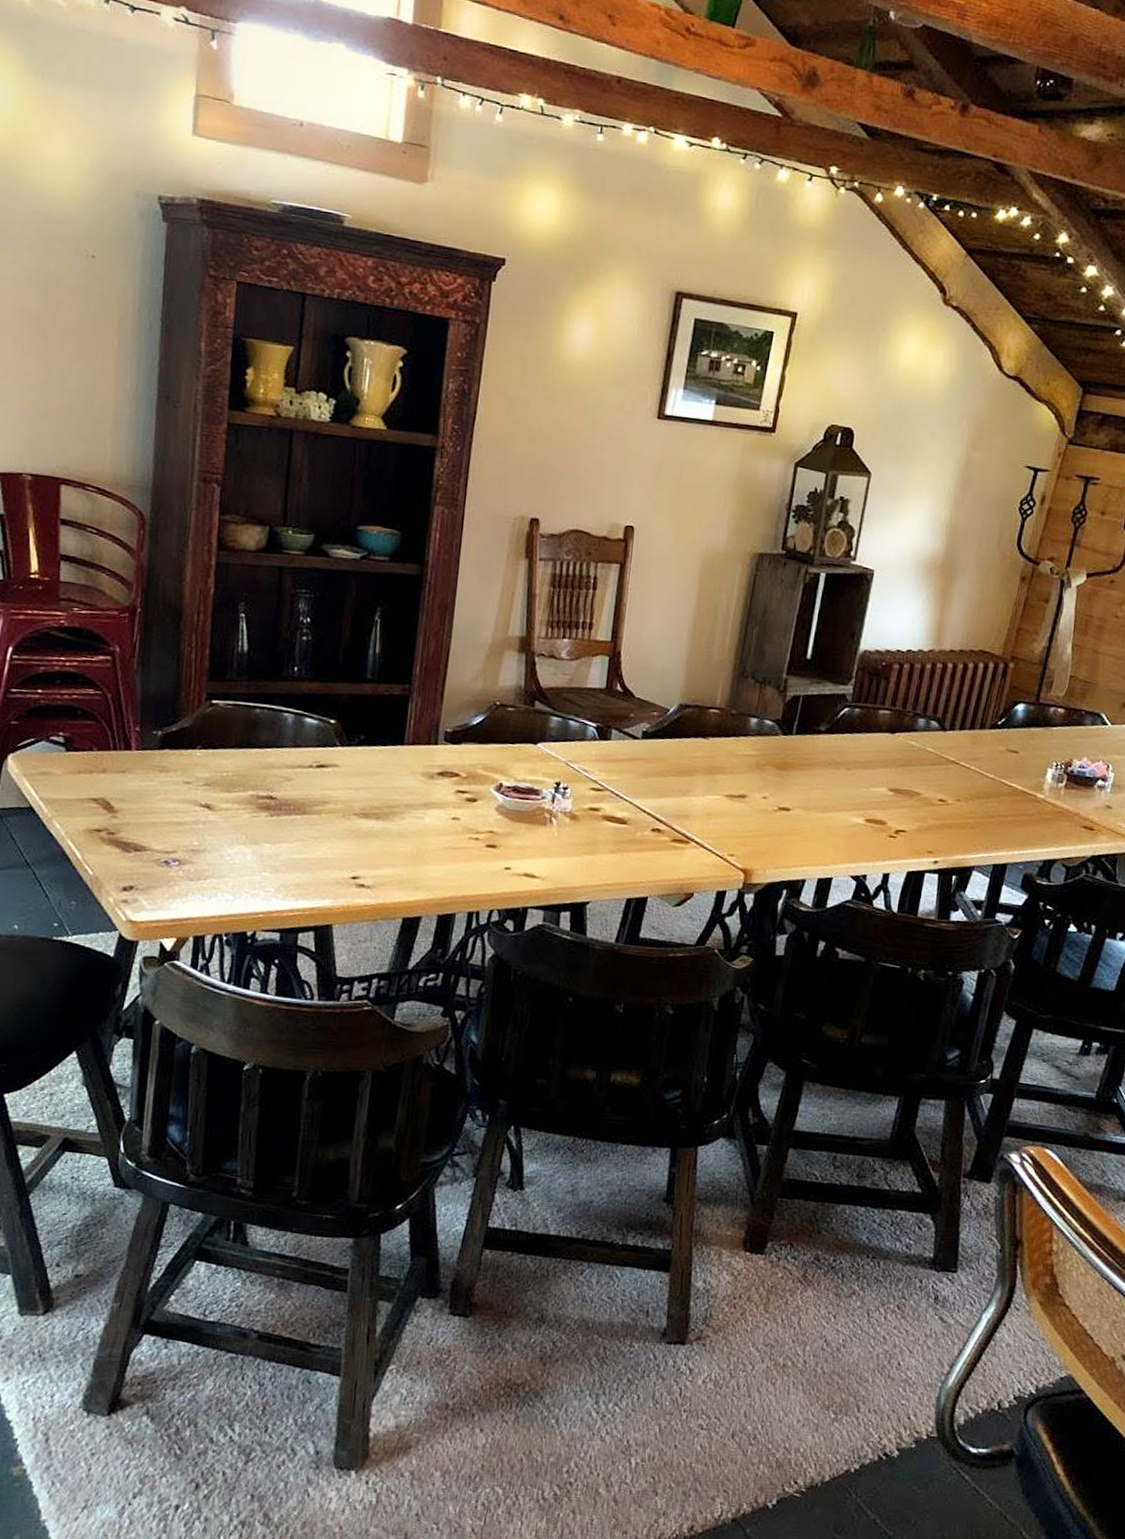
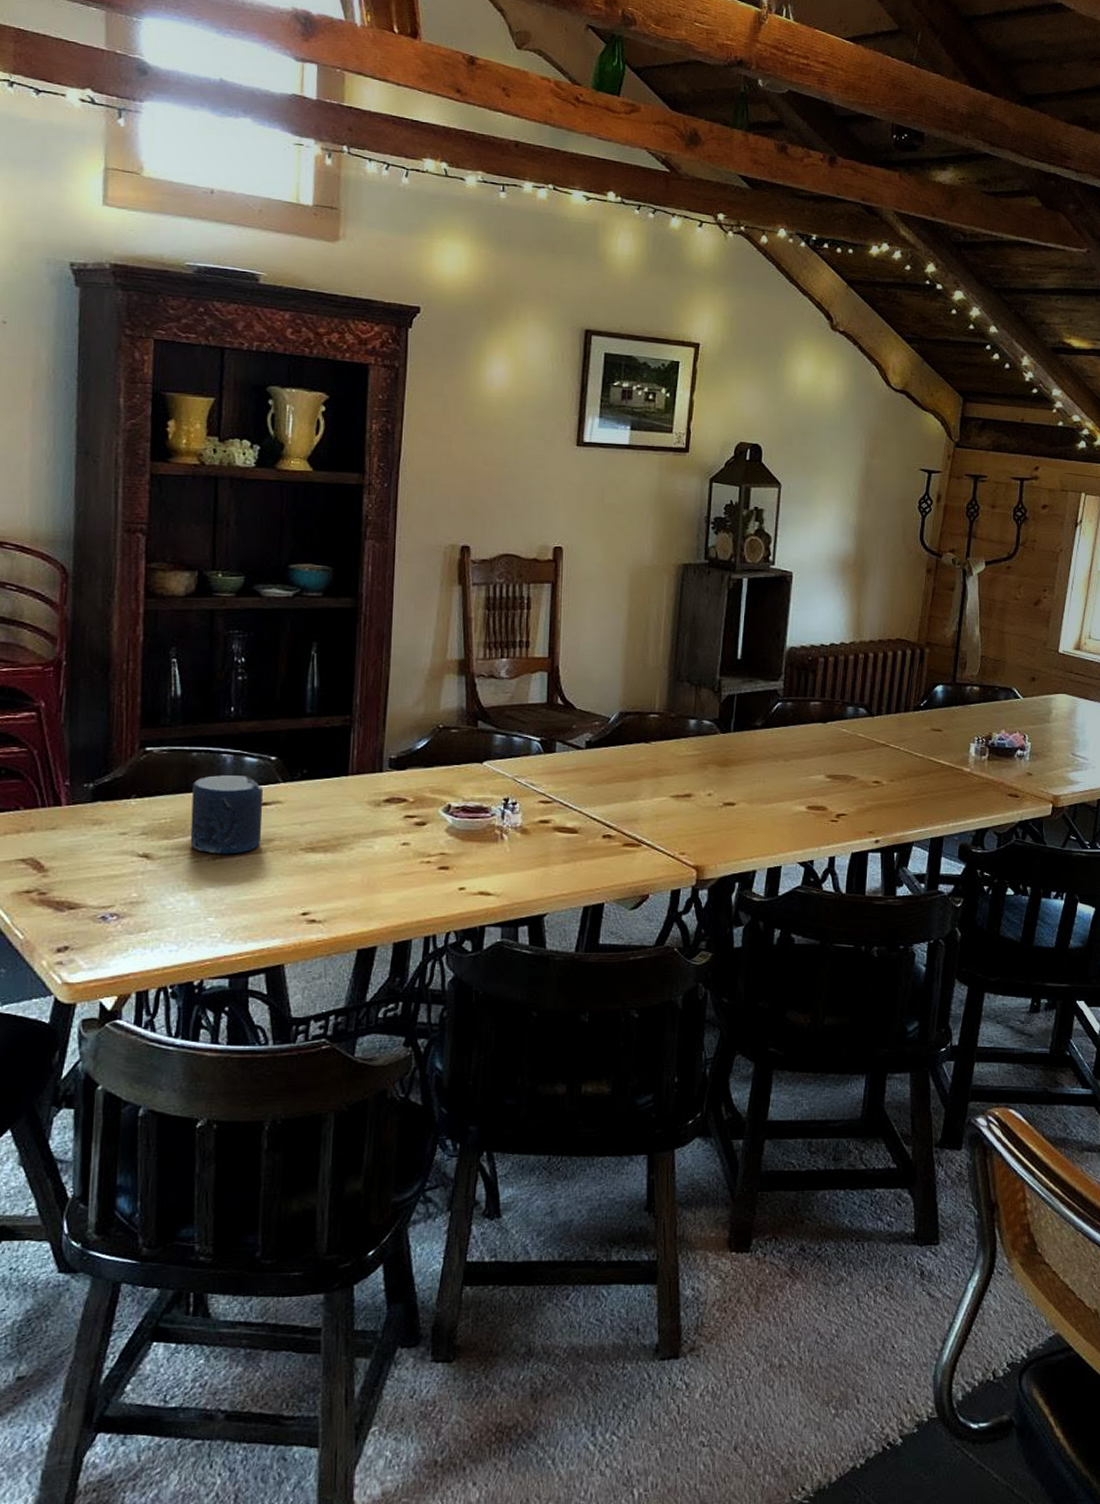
candle: none [249,733,321,813] -> present [190,775,263,854]

